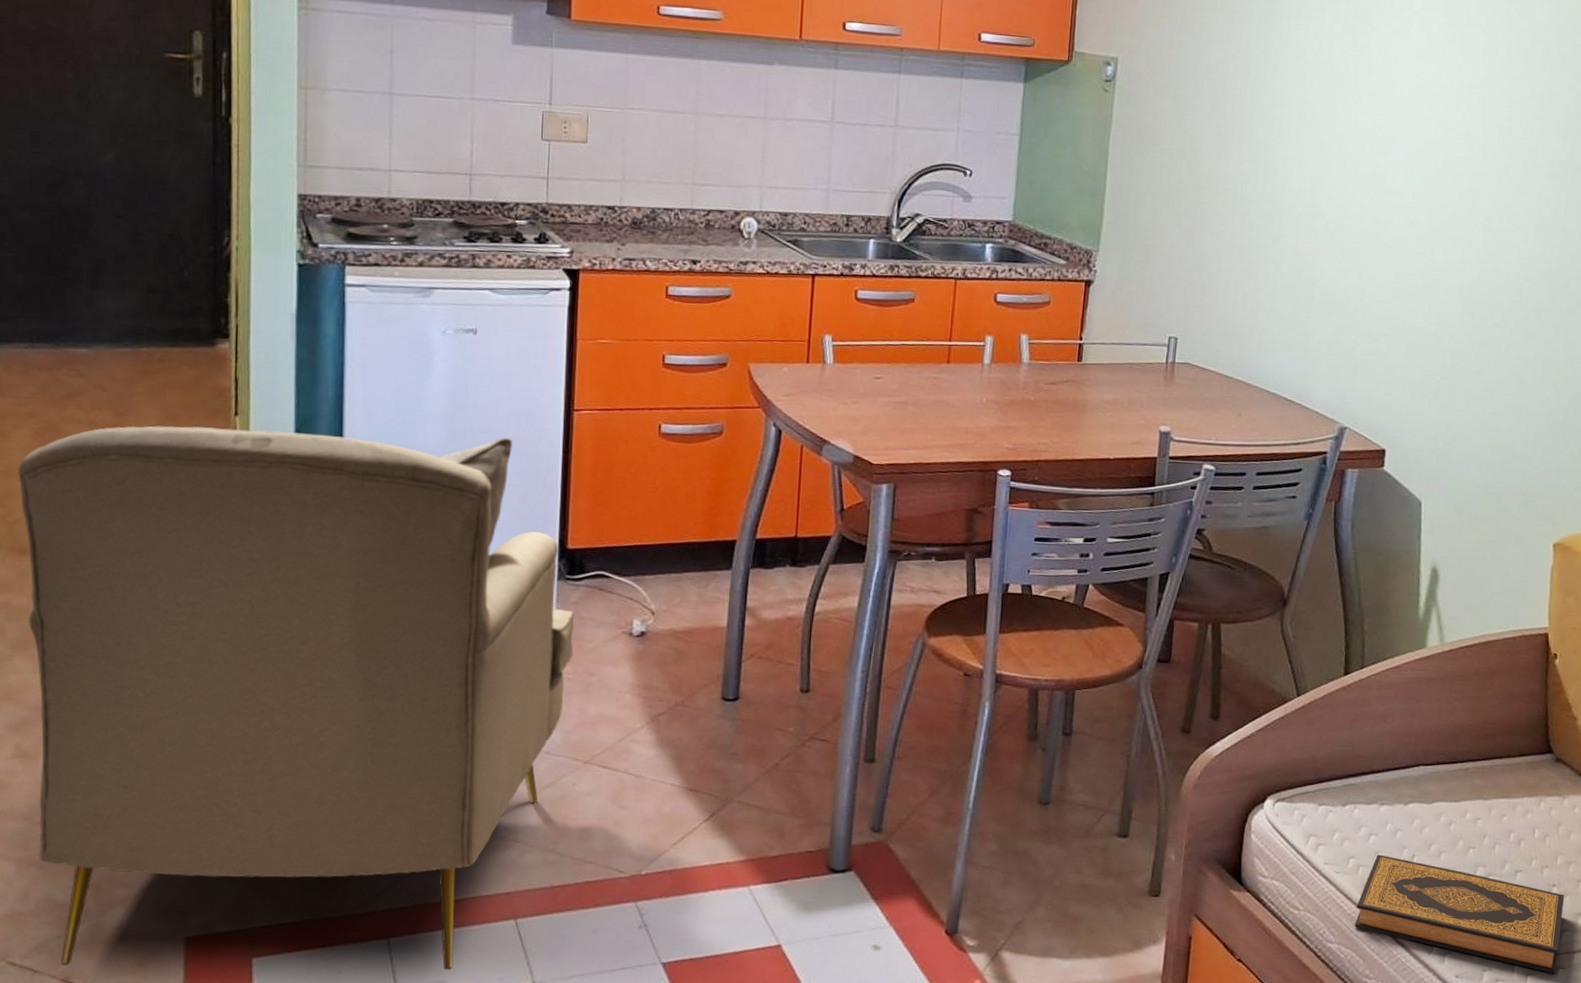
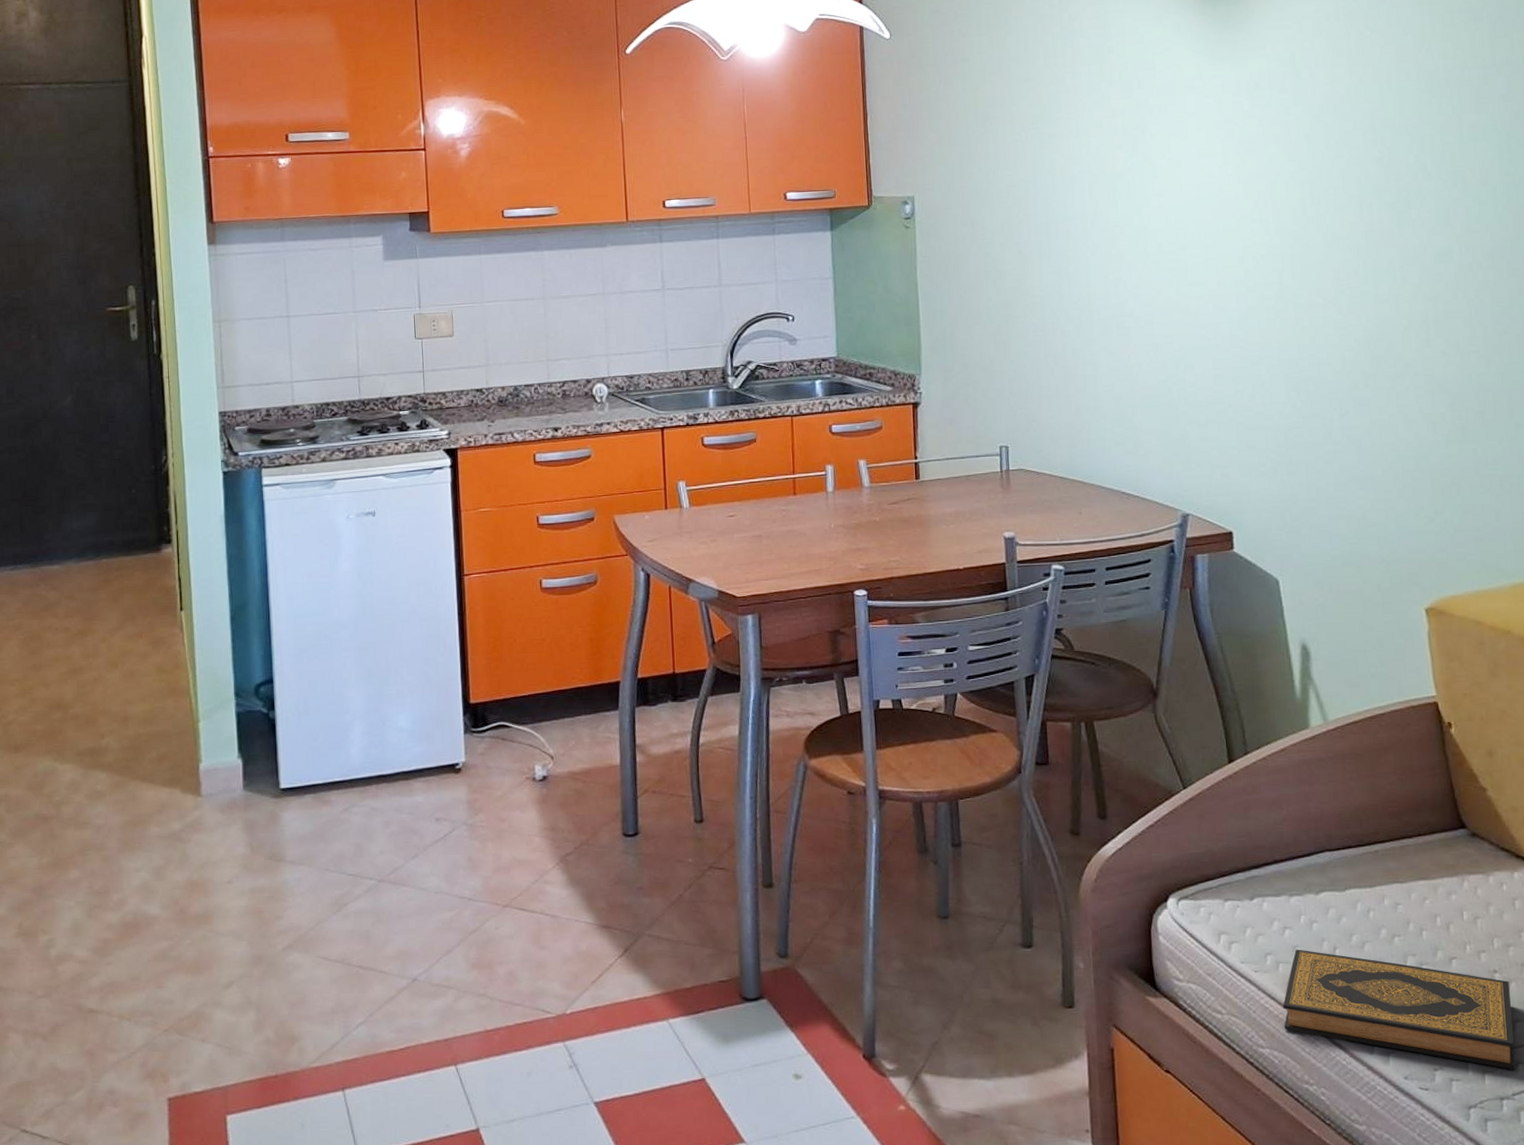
armchair: present [18,425,574,971] -> none [10,605,485,1131]

